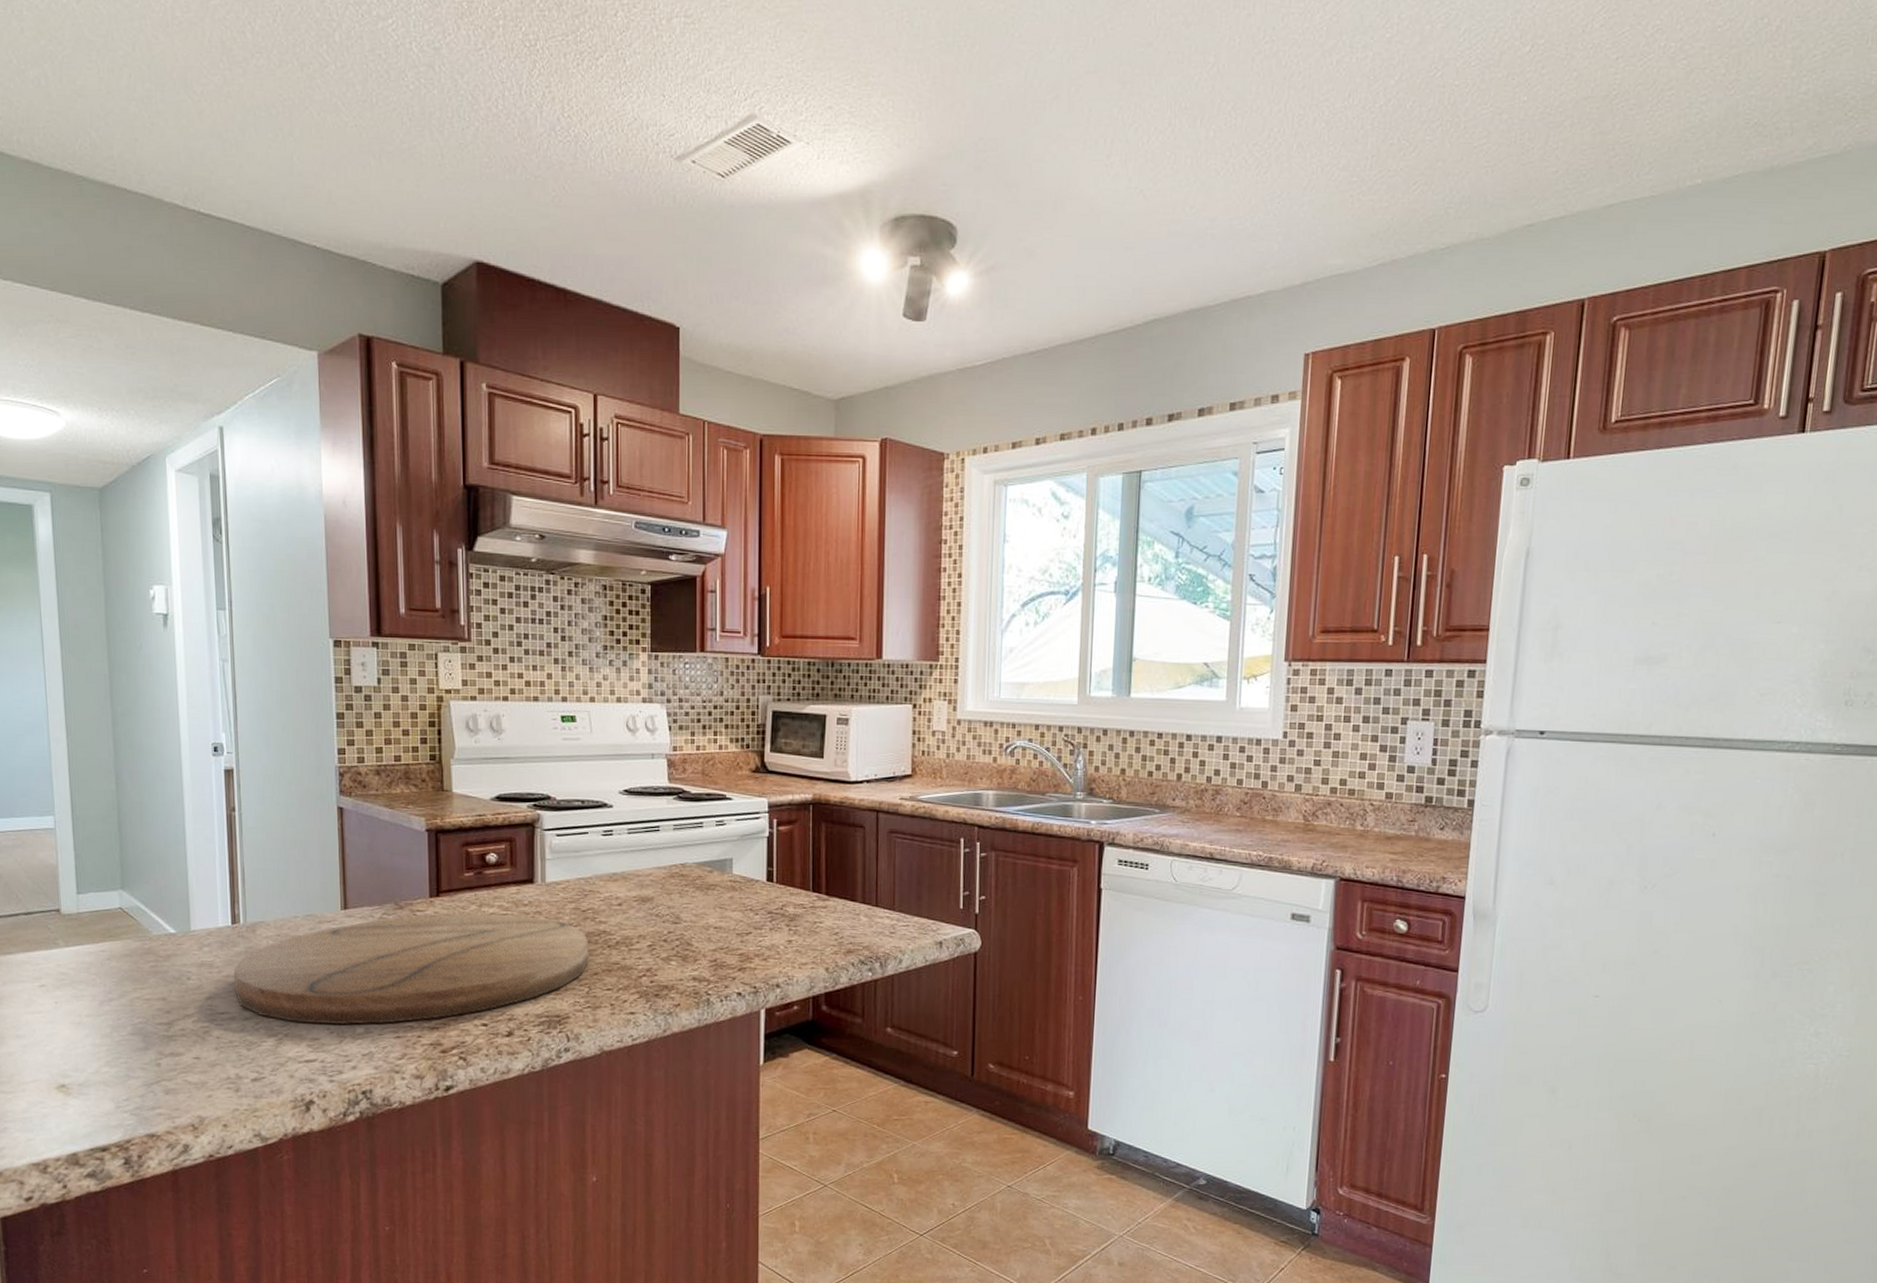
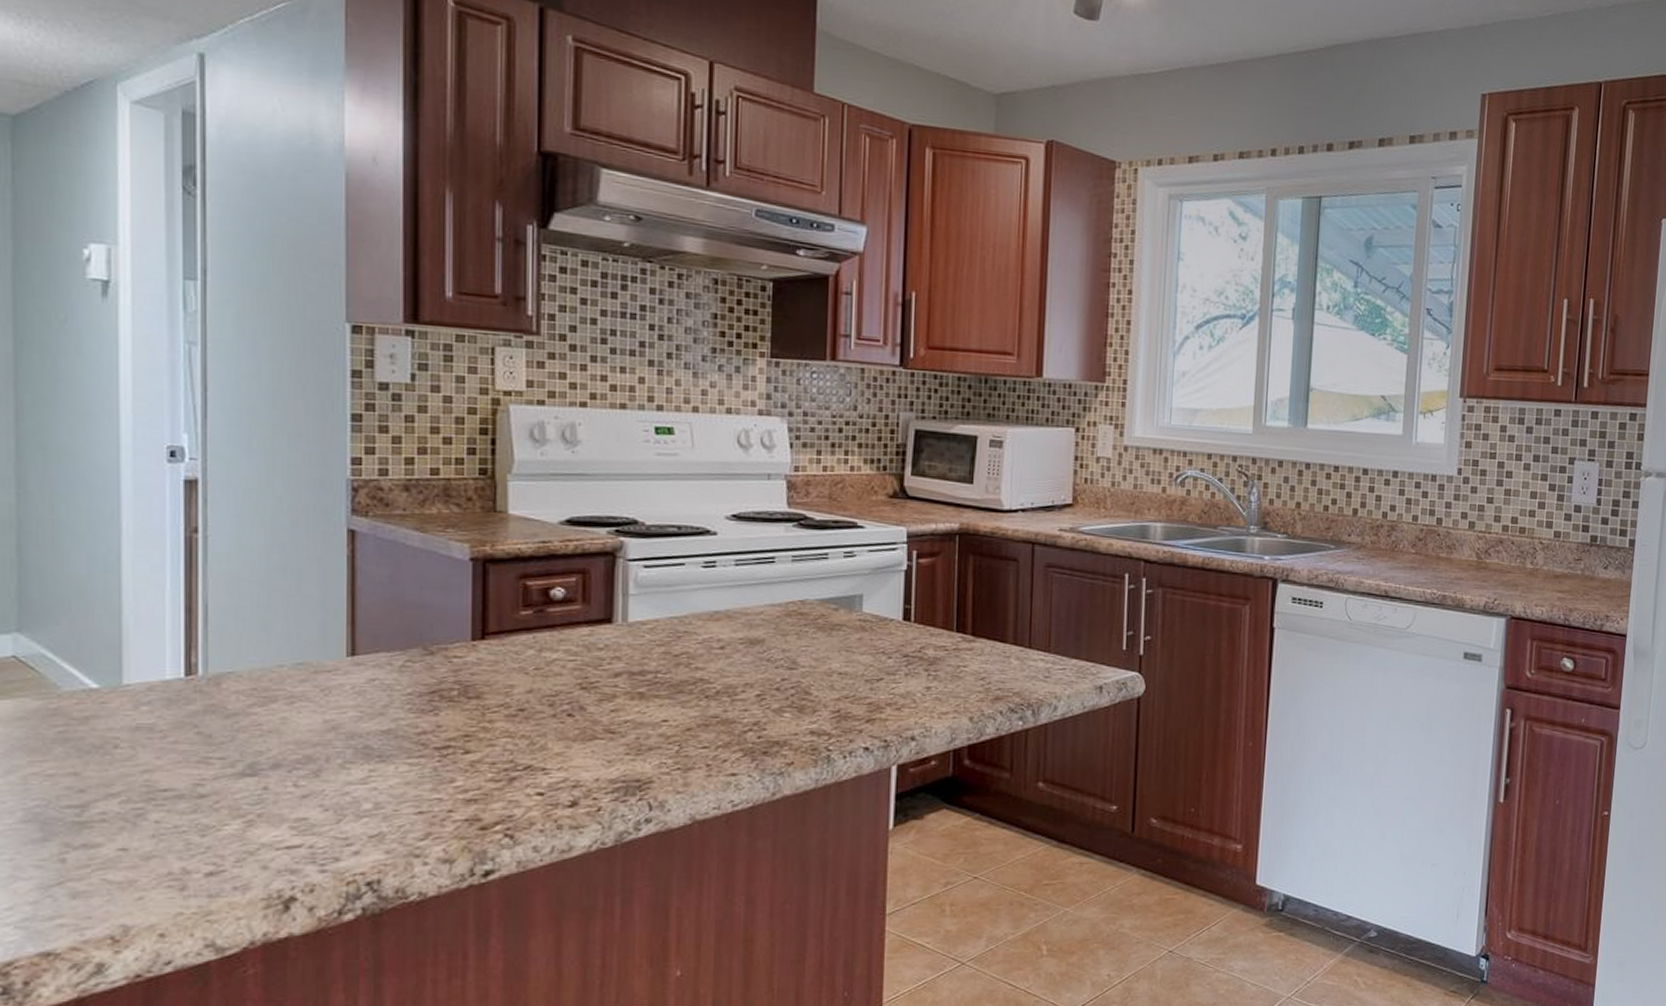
cutting board: present [234,913,589,1025] -> none [186,659,681,800]

